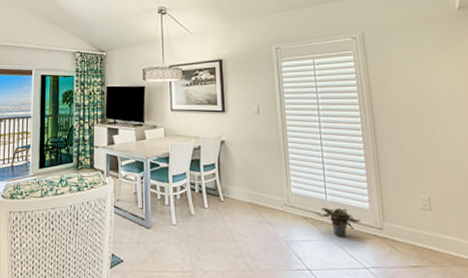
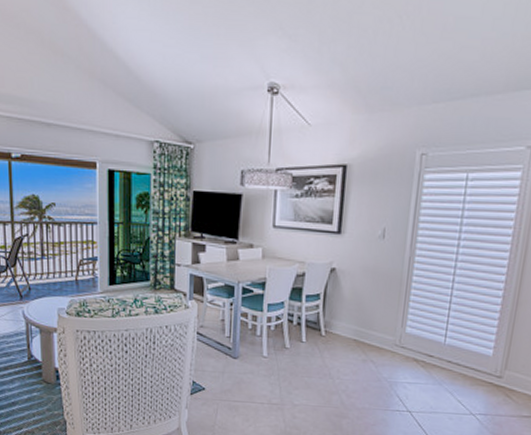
potted plant: present [316,207,361,237] -> none [430,350,480,383]

